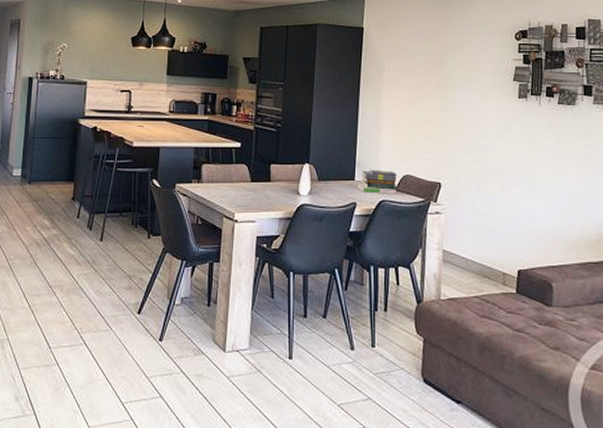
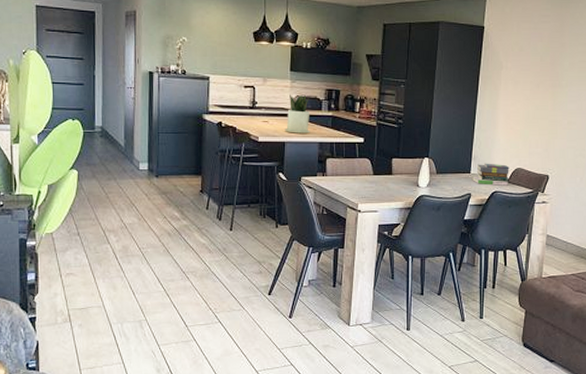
planter: none [160,98,186,138] -> present [285,94,311,134]

